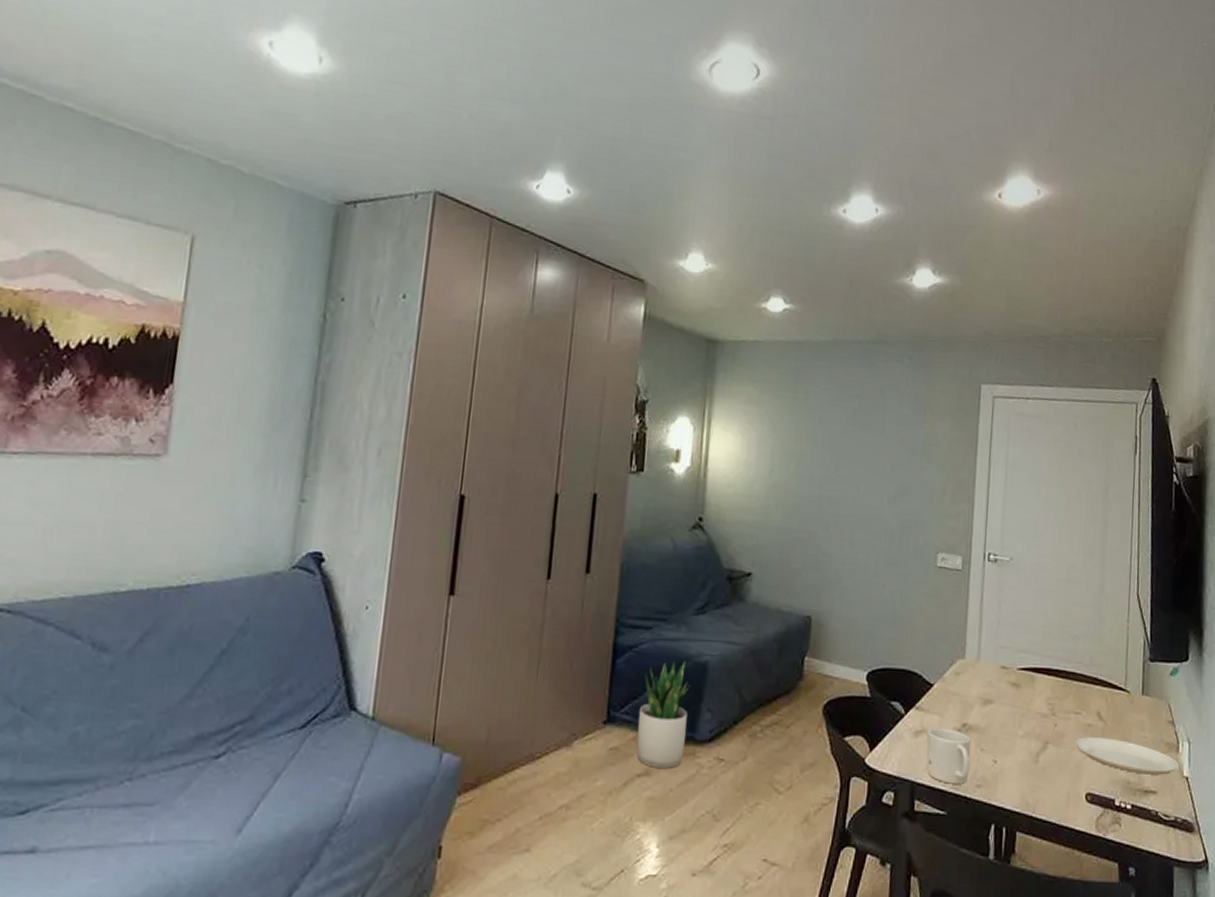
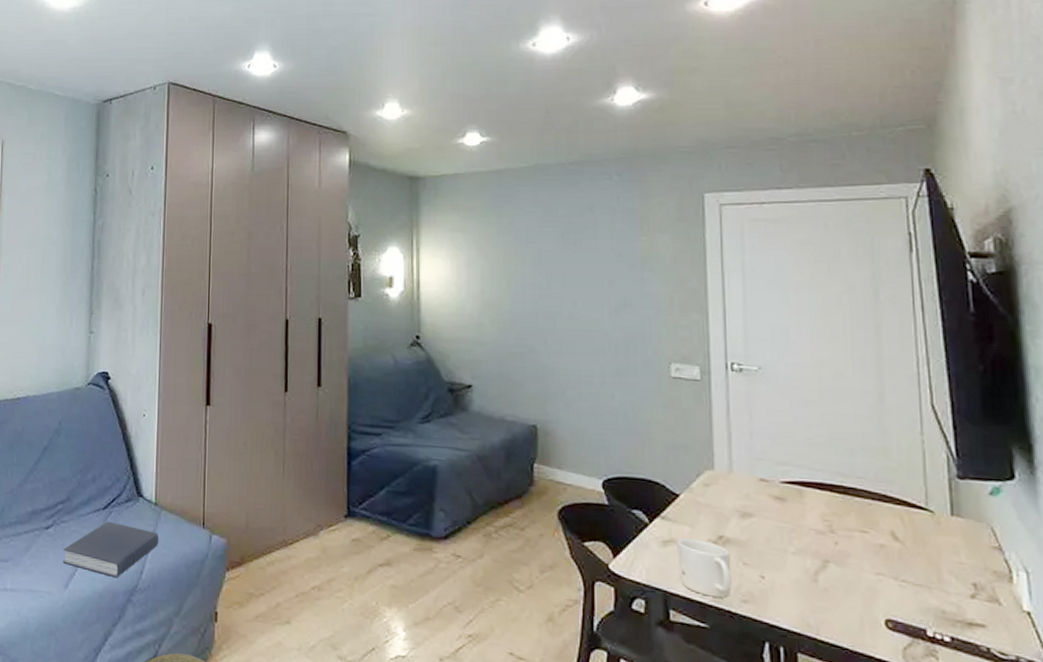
book: none [236,743,374,814] -> present [62,521,160,577]
planter: present [637,660,690,770] -> none [376,463,421,561]
plate: present [1075,737,1180,775] -> none [864,558,1017,607]

